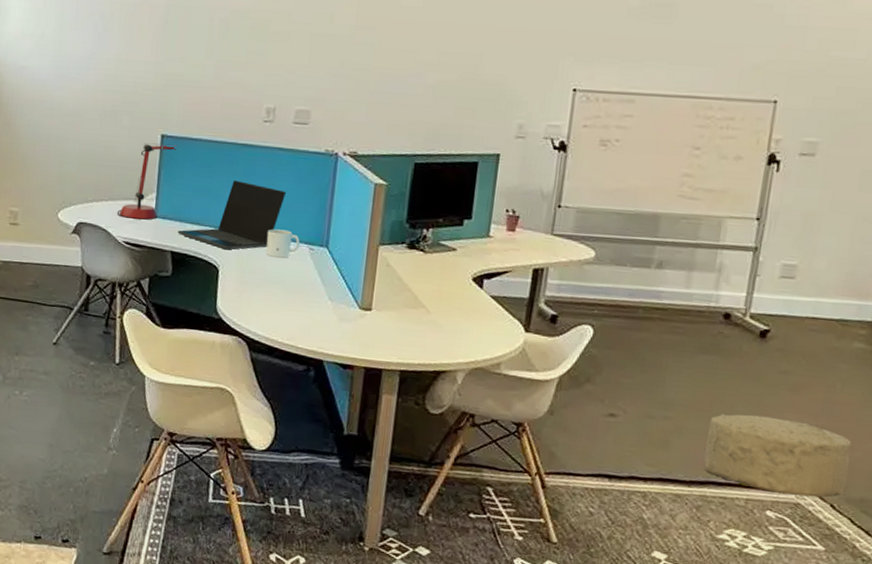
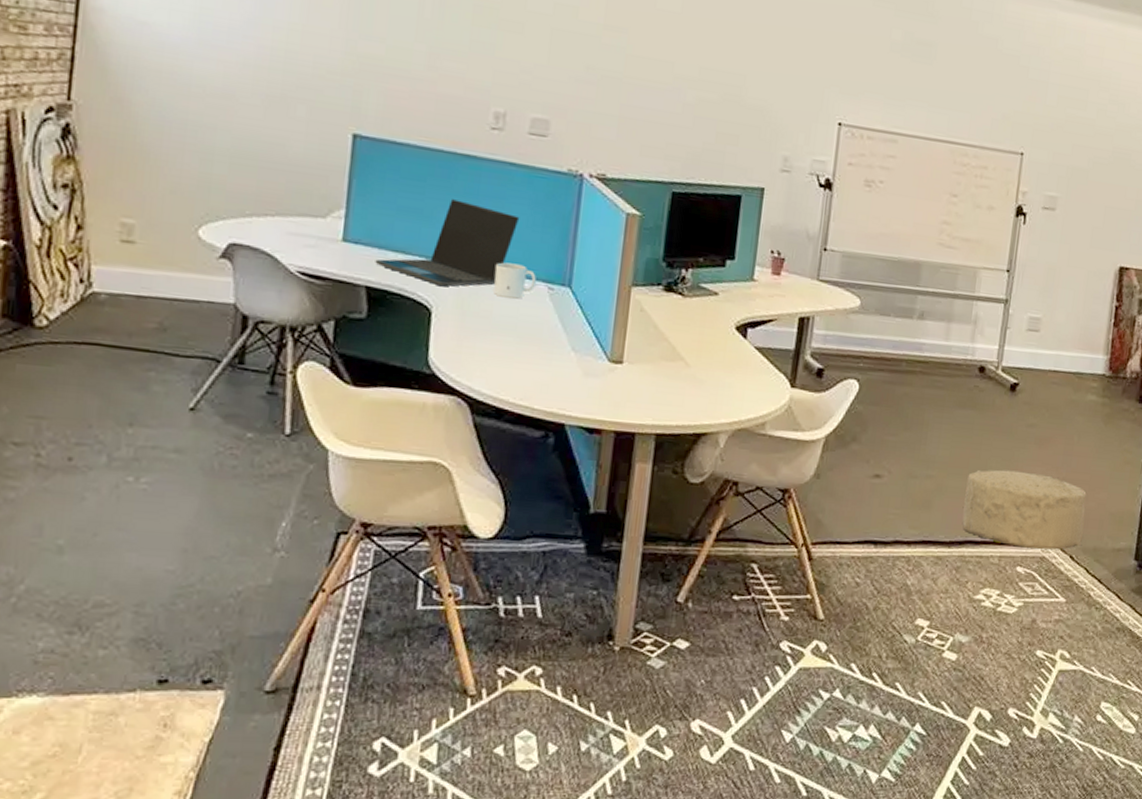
desk lamp: present [116,142,177,220] -> none [287,142,375,244]

